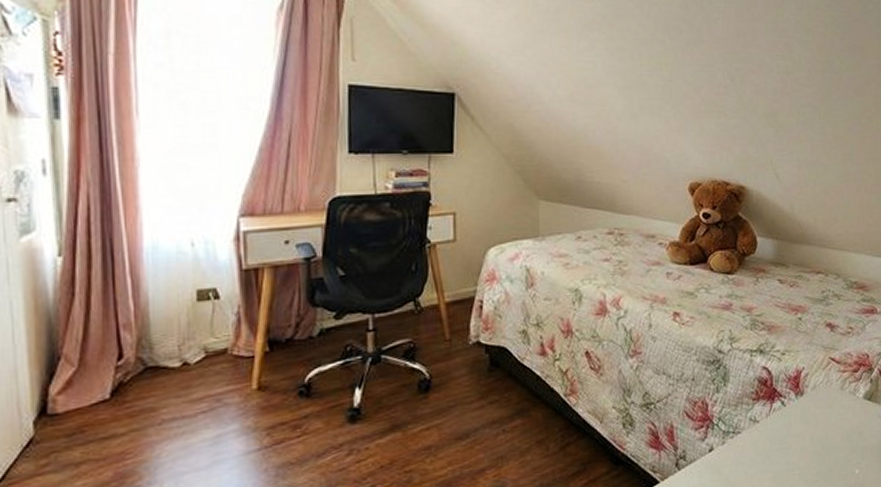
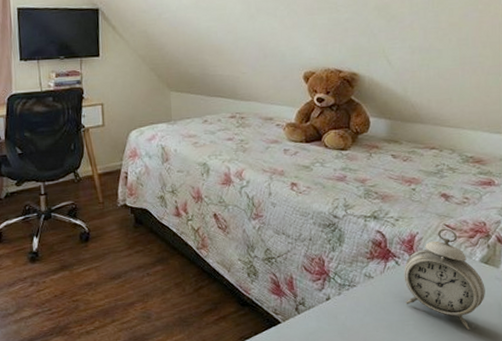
alarm clock: none [790,362,868,476] -> present [404,228,485,330]

